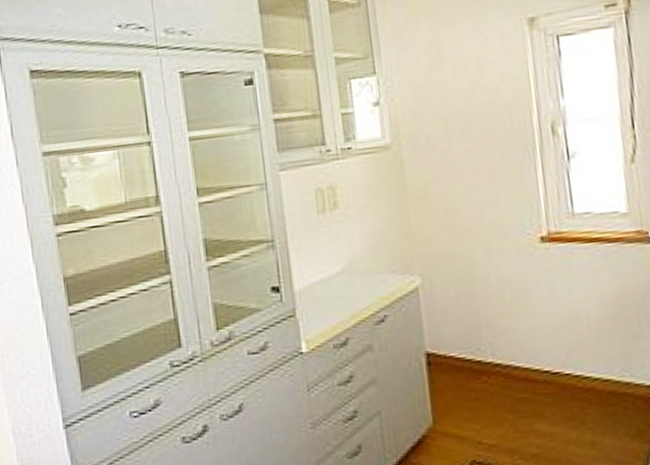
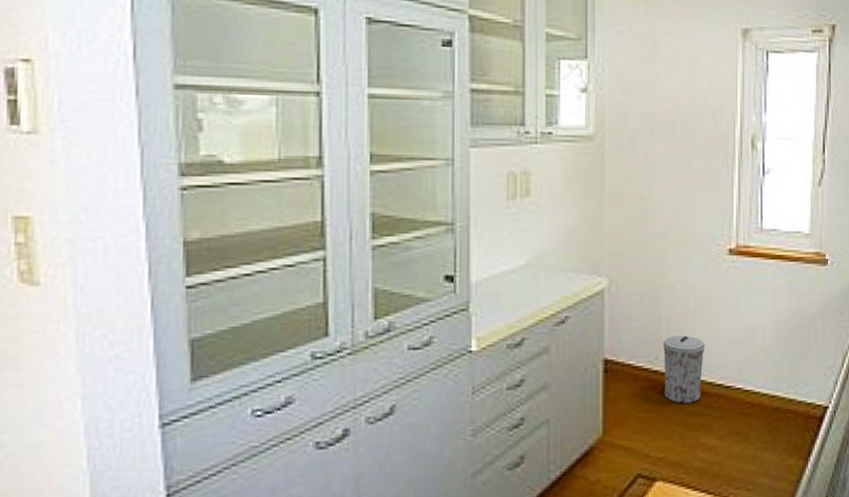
trash can: none [482,325,528,392] -> present [662,335,705,404]

